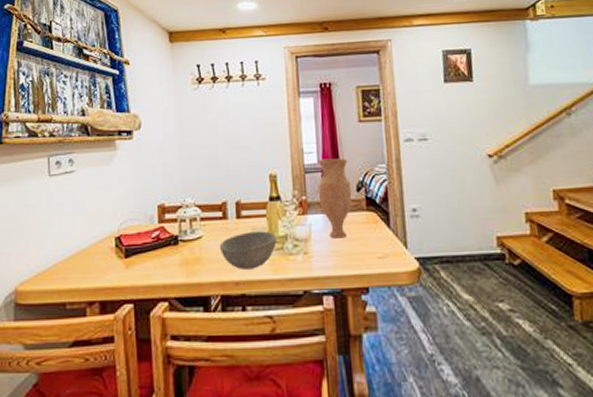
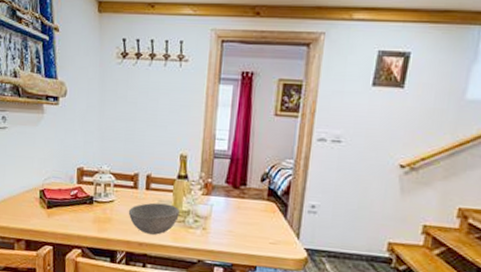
vase: present [317,158,352,239] -> none [223,147,257,221]

